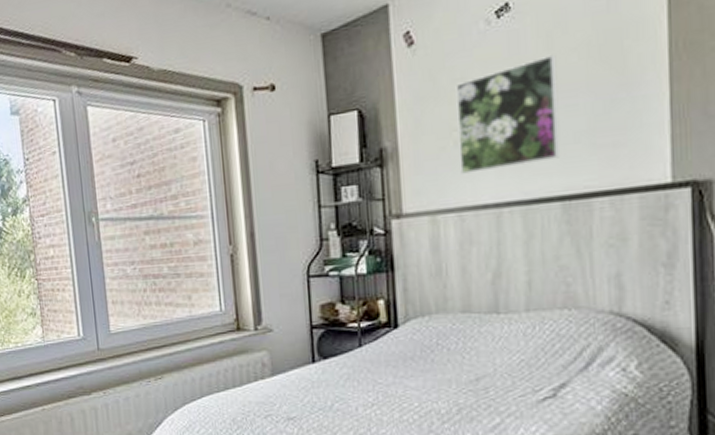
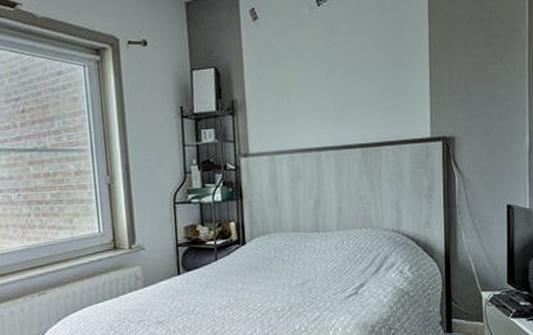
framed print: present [455,54,560,174] -> none [288,38,360,124]

